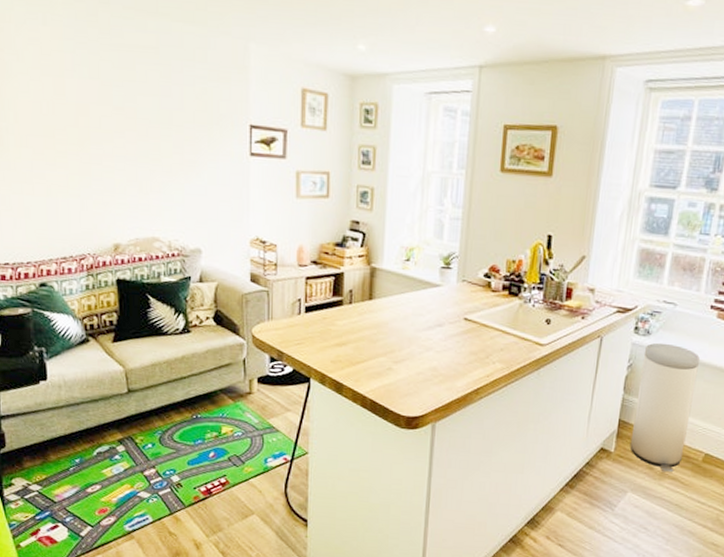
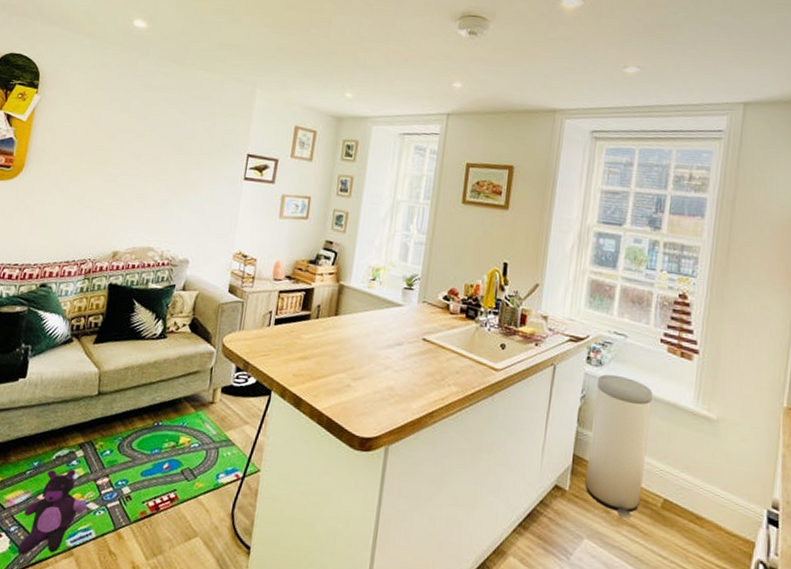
stuffed animal: none [76,463,139,541] -> present [17,468,87,555]

